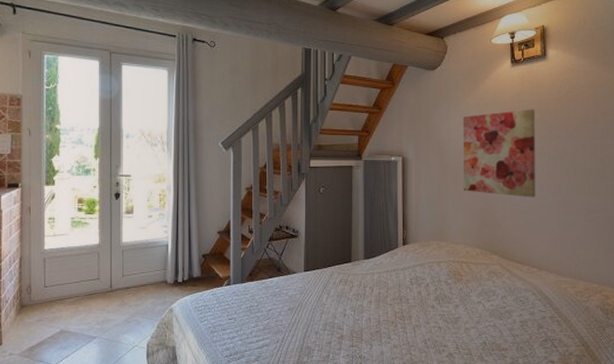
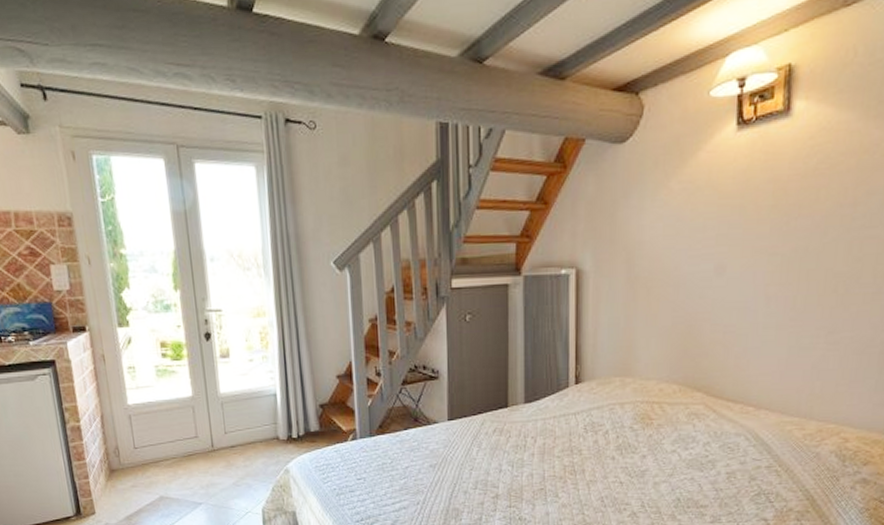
wall art: present [462,109,536,198] -> none [659,191,767,316]

